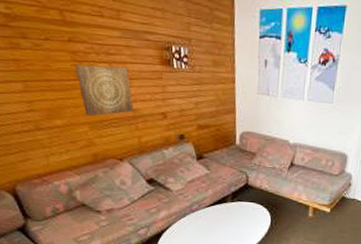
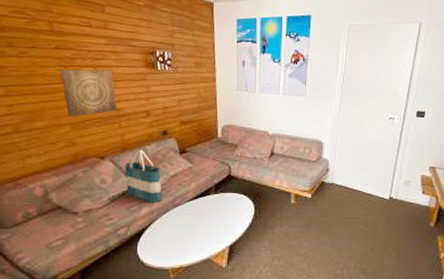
tote bag: none [143,152,180,208] -> present [125,149,162,204]

